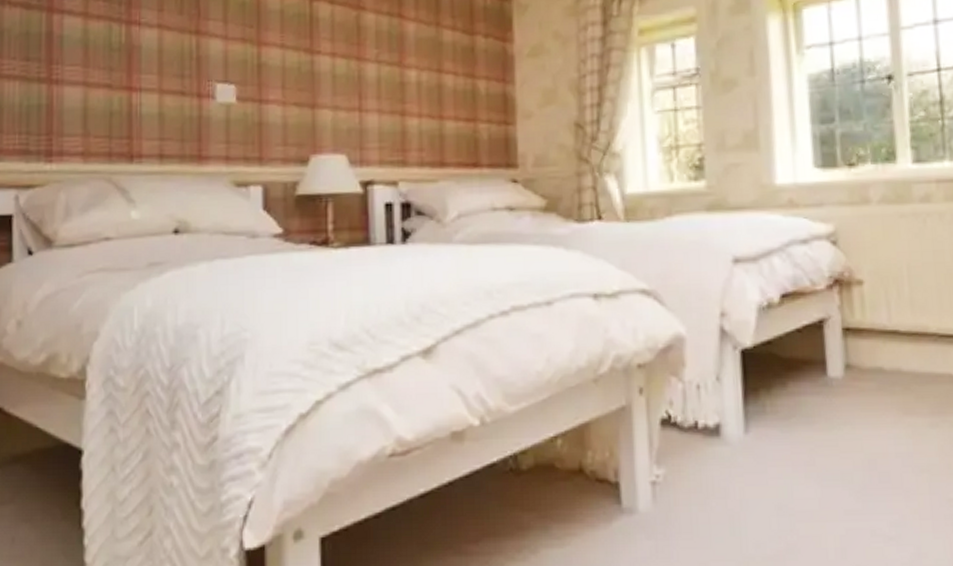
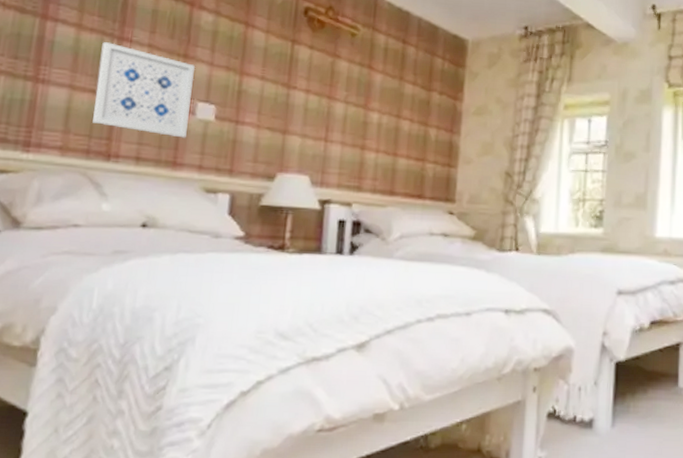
wall art: none [110,28,210,127] -> present [92,42,196,138]

